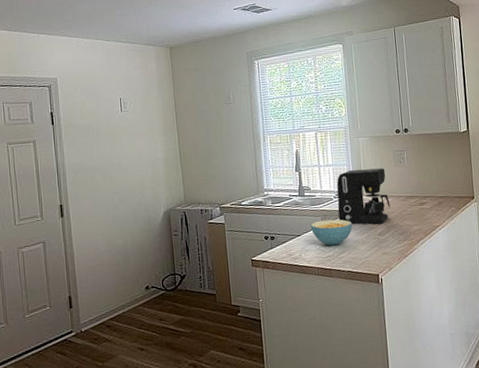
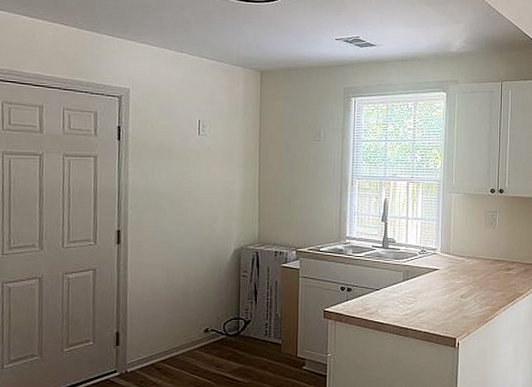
cereal bowl: present [310,219,353,246] -> none [390,276,435,304]
coffee maker: present [336,168,390,225] -> none [421,226,476,286]

